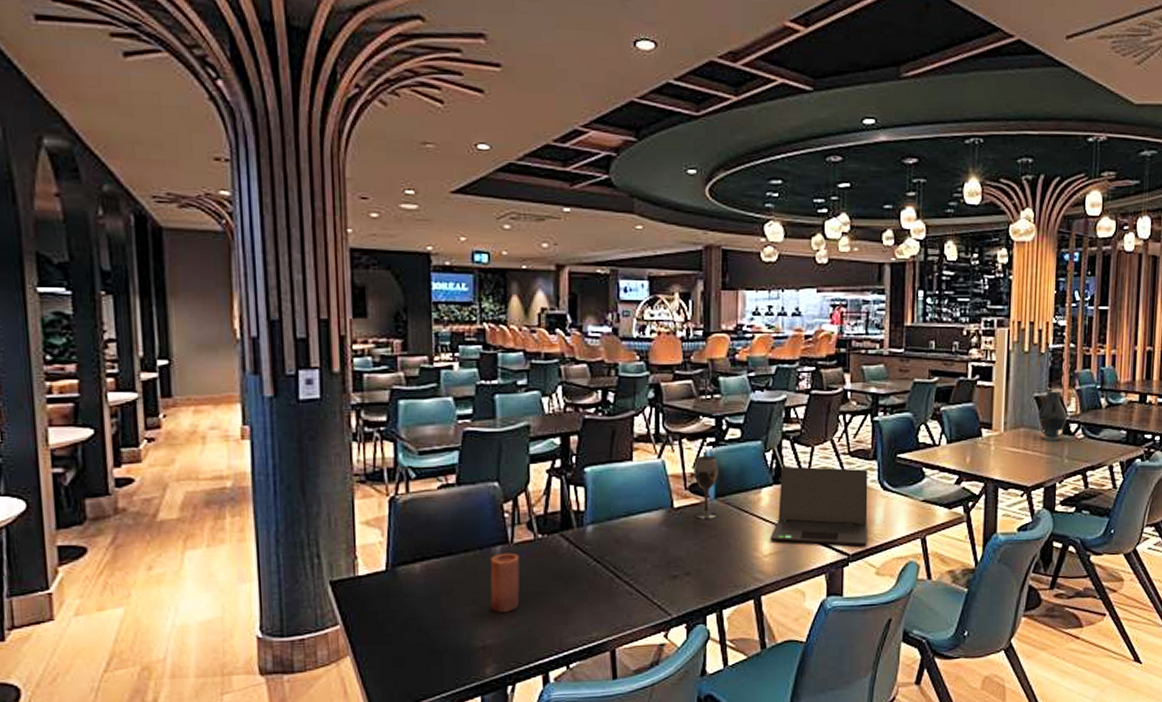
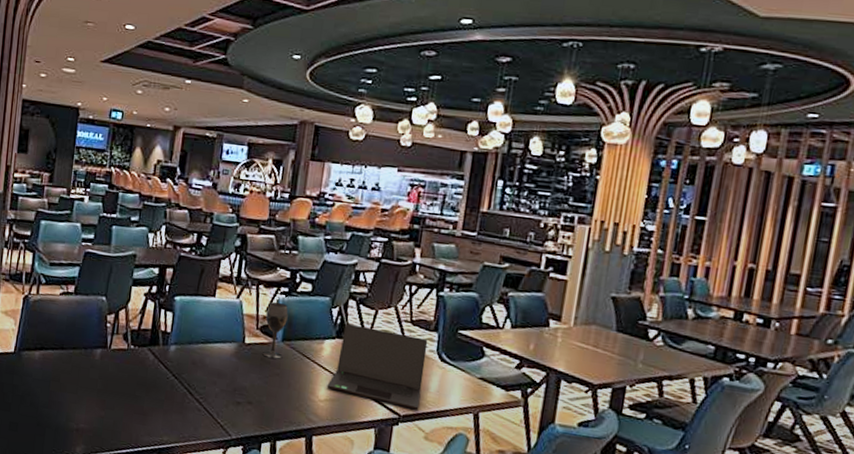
candle: present [490,552,520,613] -> none [87,355,114,405]
vase: present [1038,391,1067,442] -> none [613,293,647,345]

